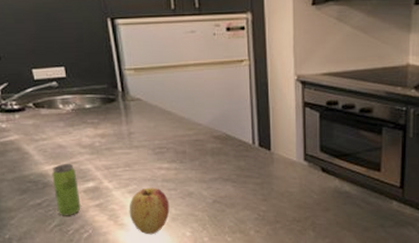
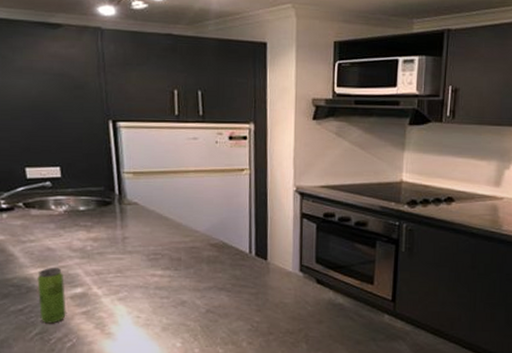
apple: present [129,187,170,235] -> none [117,295,161,345]

